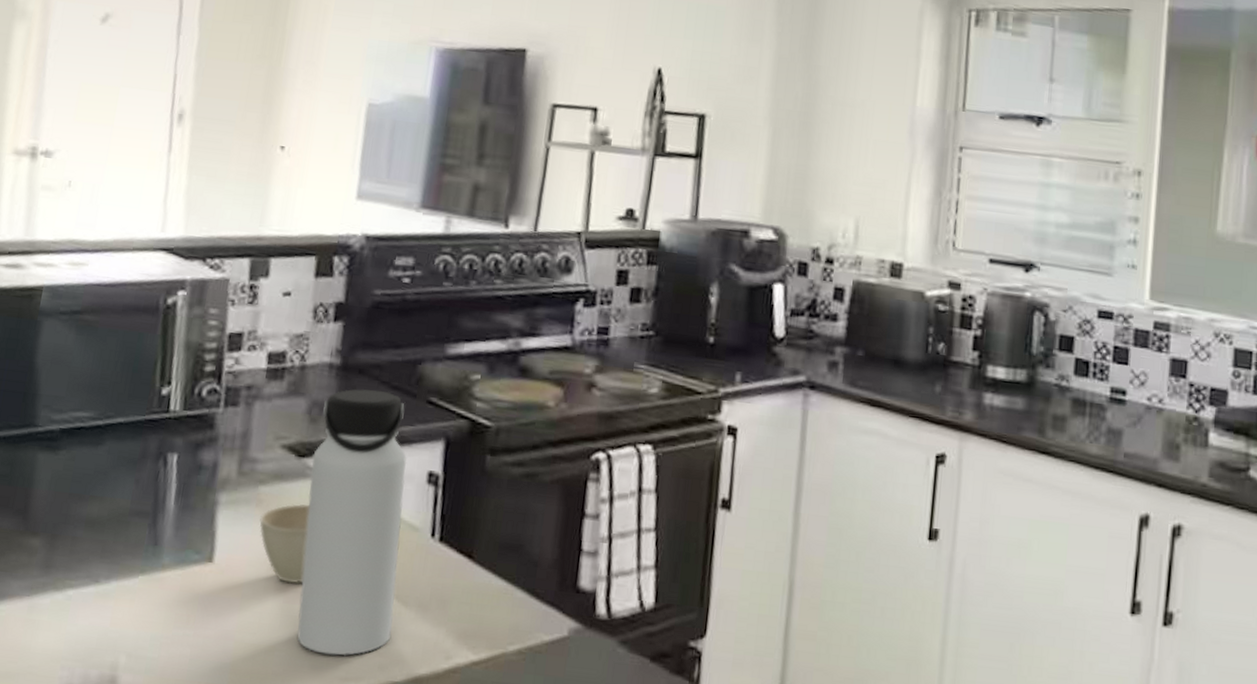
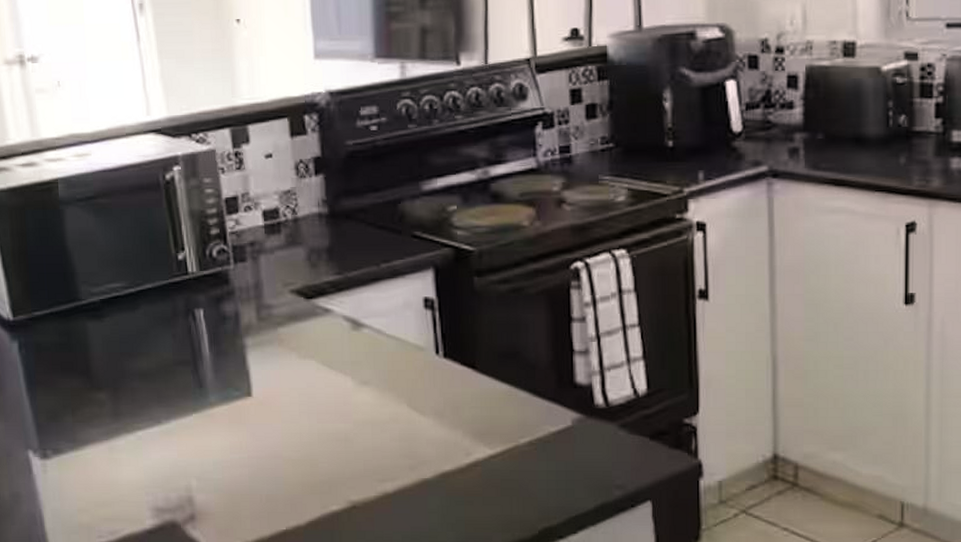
cup: present [259,503,310,584] -> none [284,338,331,407]
water bottle: present [296,388,407,657] -> none [319,231,416,462]

